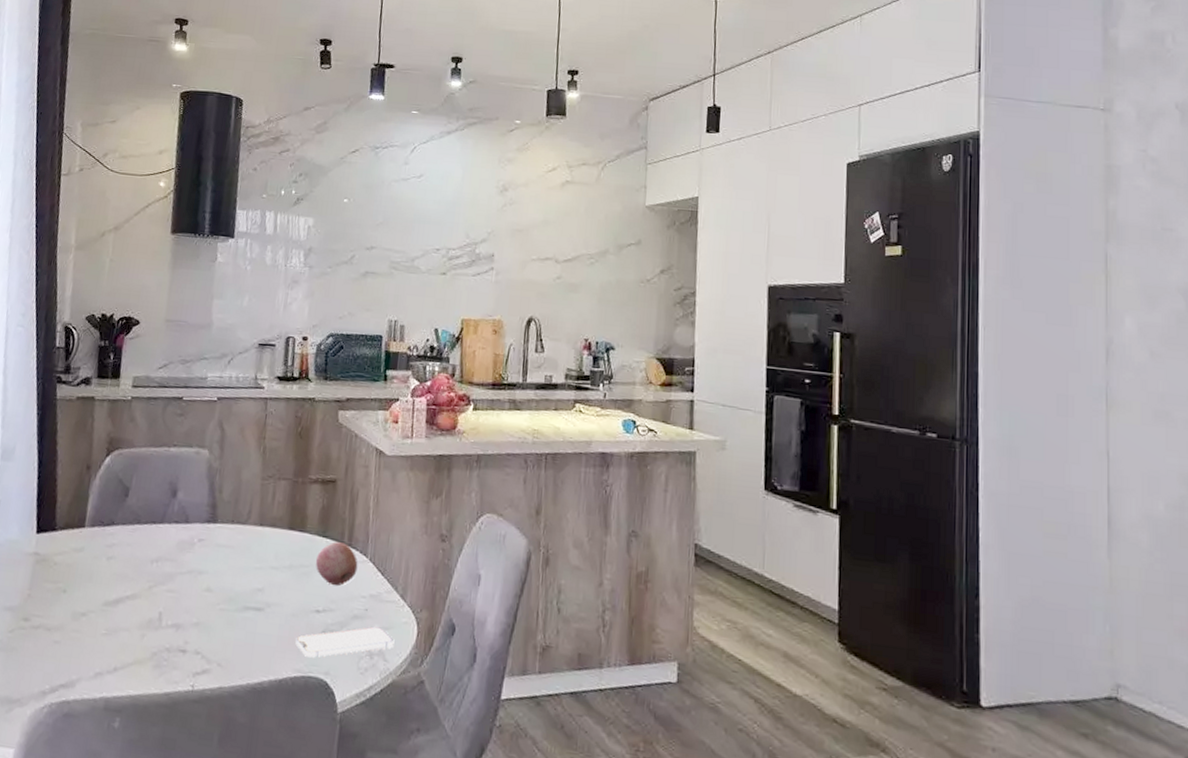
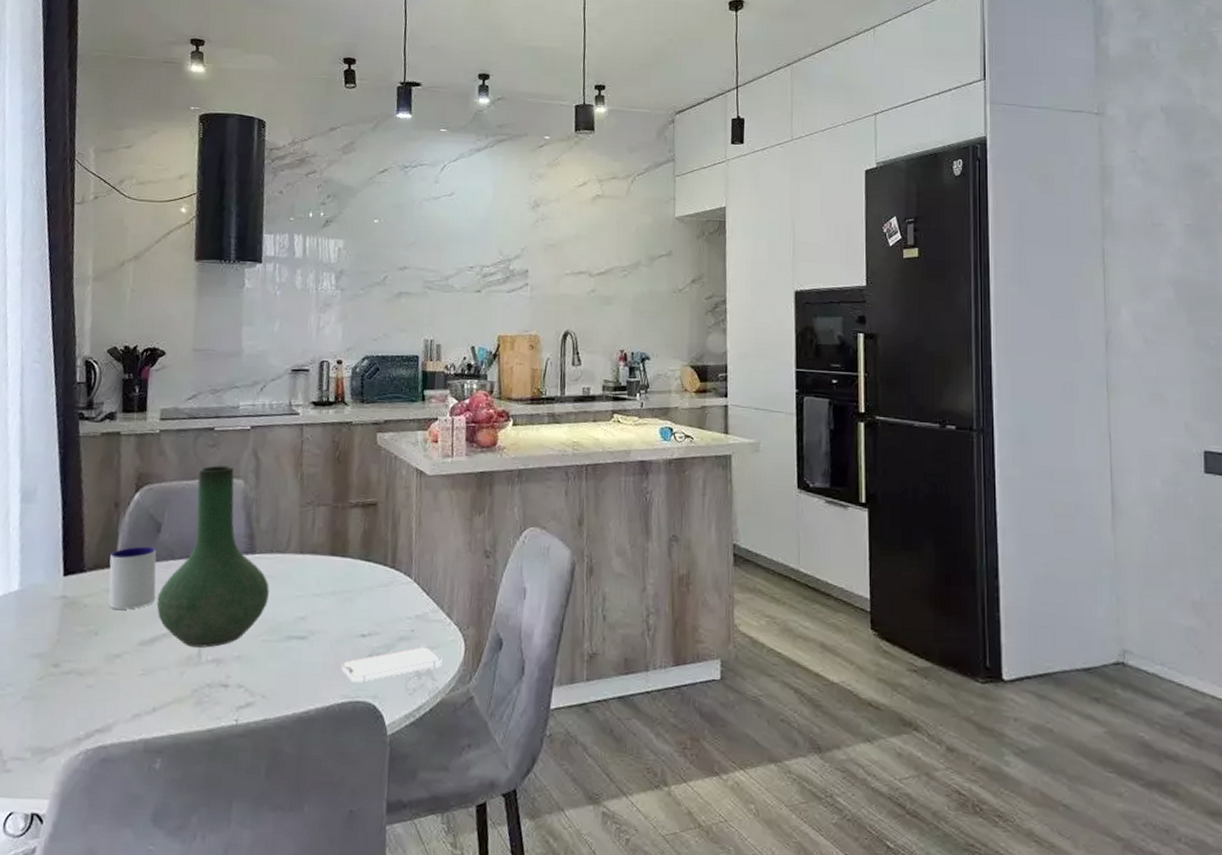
mug: none [77,509,124,570] -> present [108,546,157,610]
vase: none [121,434,229,613] -> present [156,465,269,648]
fruit: present [315,542,358,587] -> none [358,565,403,609]

